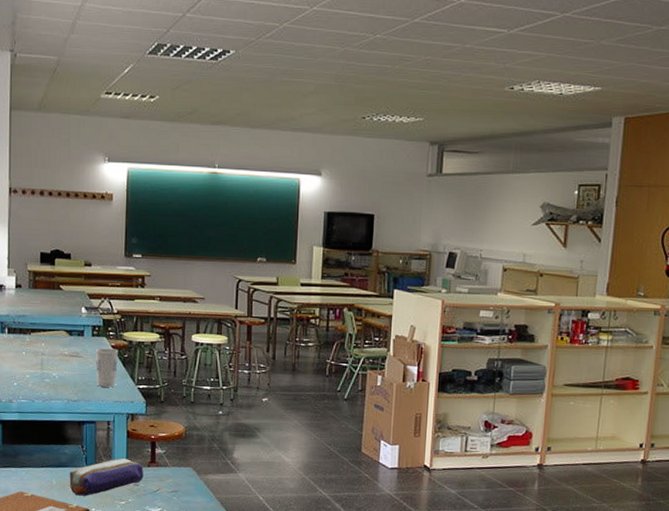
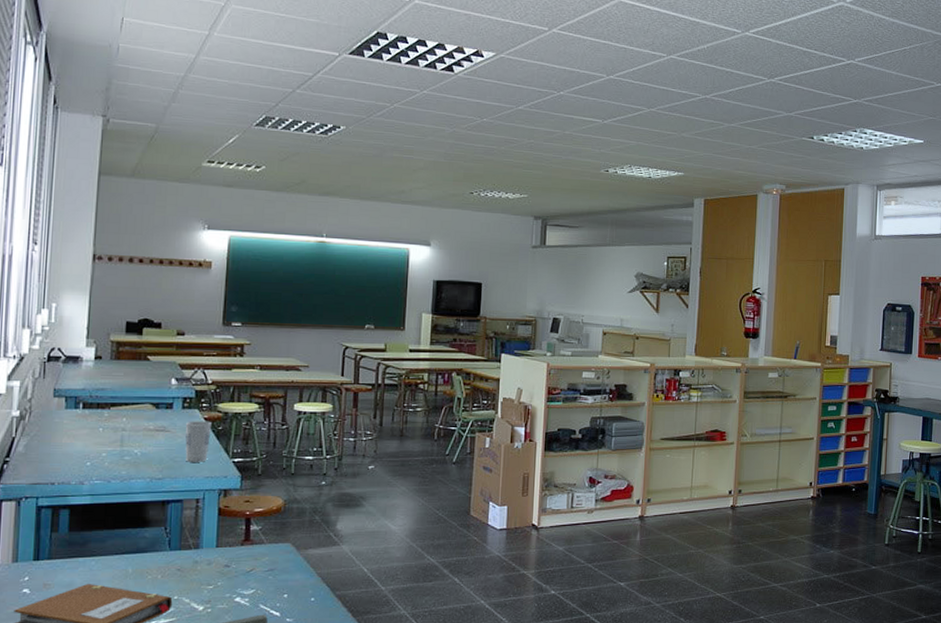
pencil case: present [69,458,144,496] -> none [148,538,236,583]

